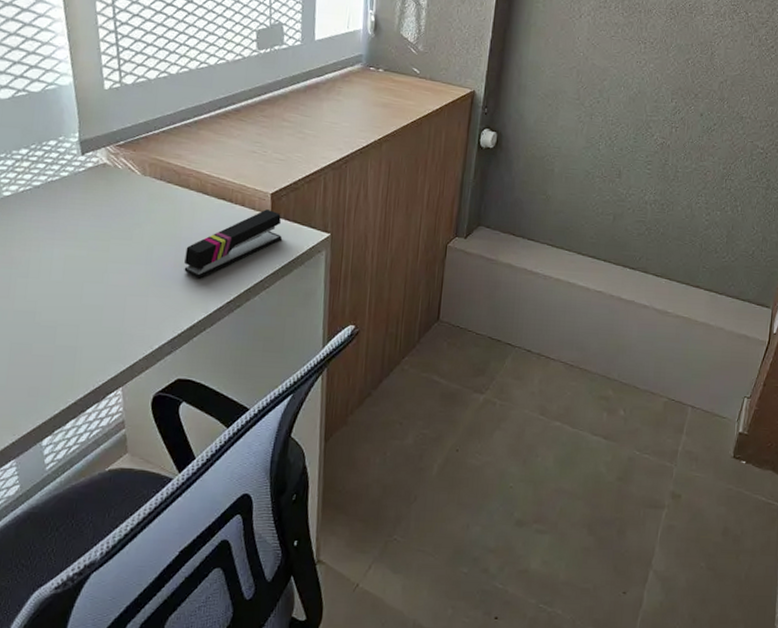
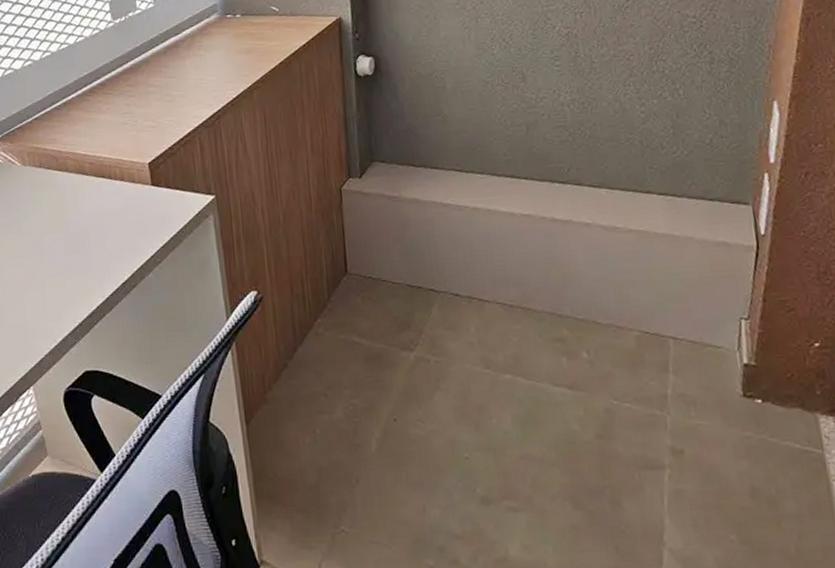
stapler: present [184,209,282,279] -> none [74,180,166,263]

